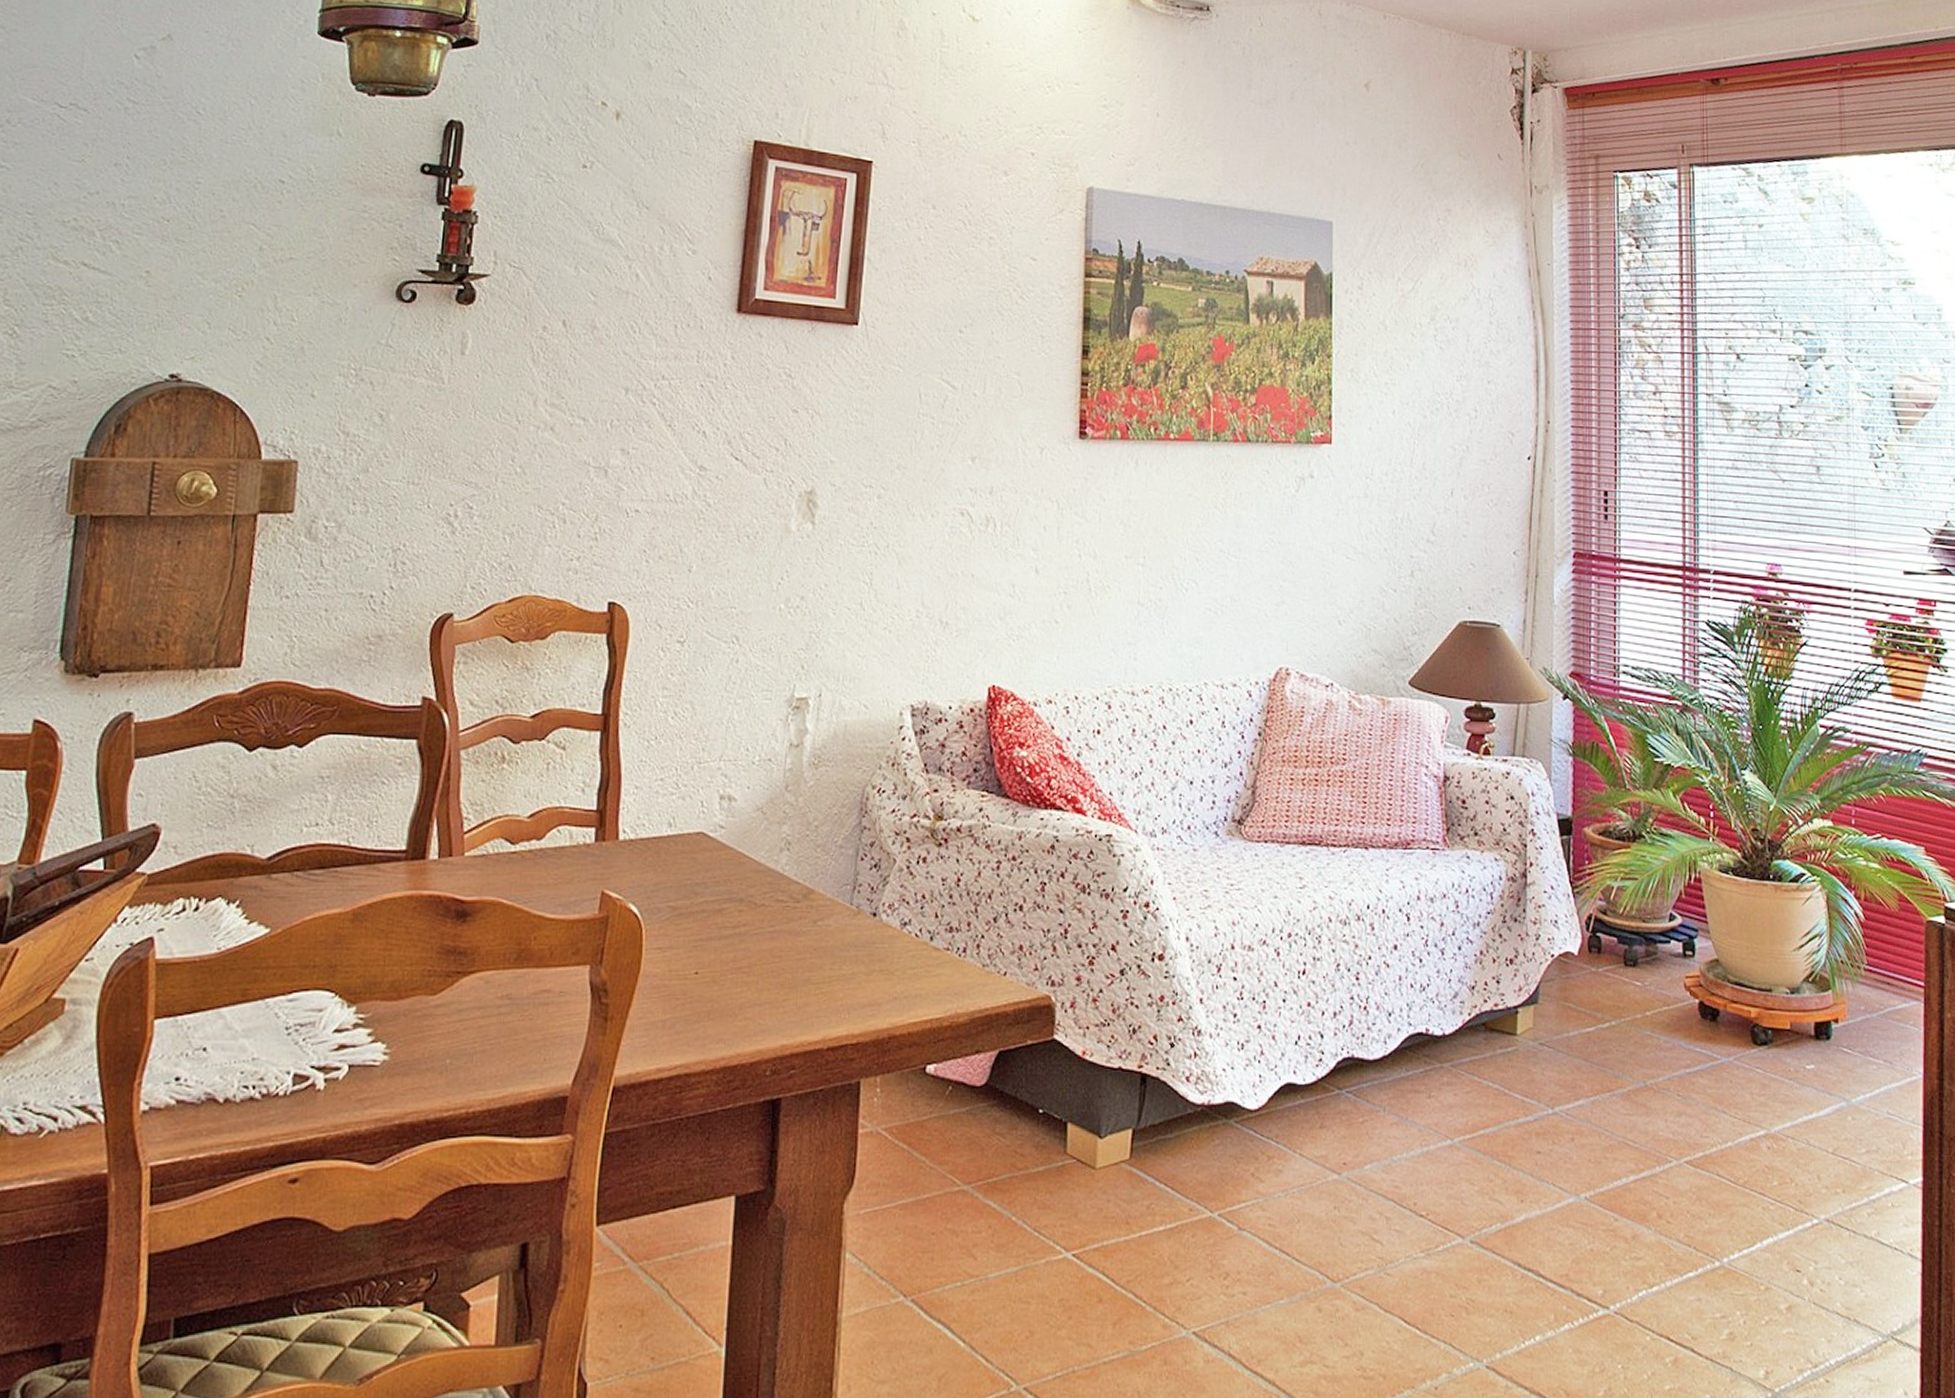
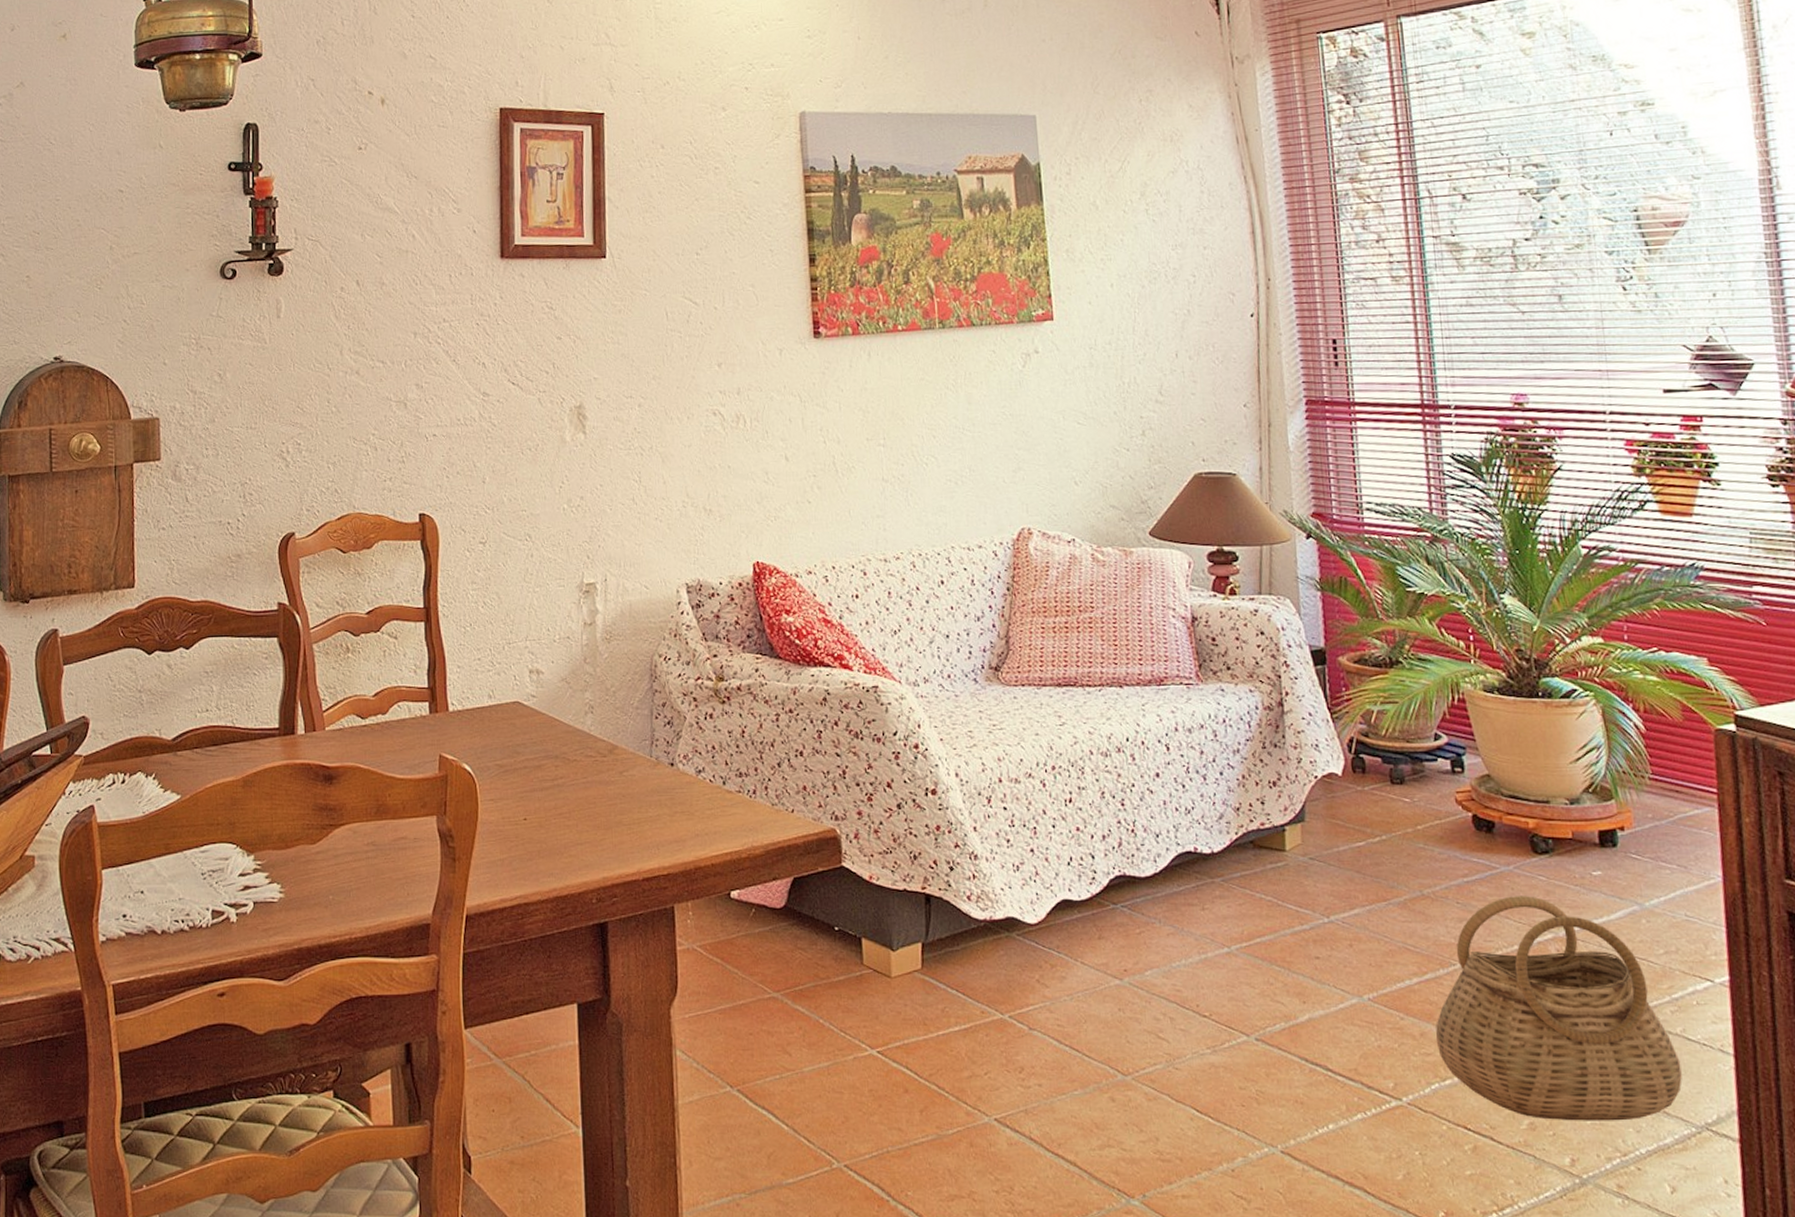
basket: none [1647,1089,1873,1331] -> present [1435,896,1682,1121]

